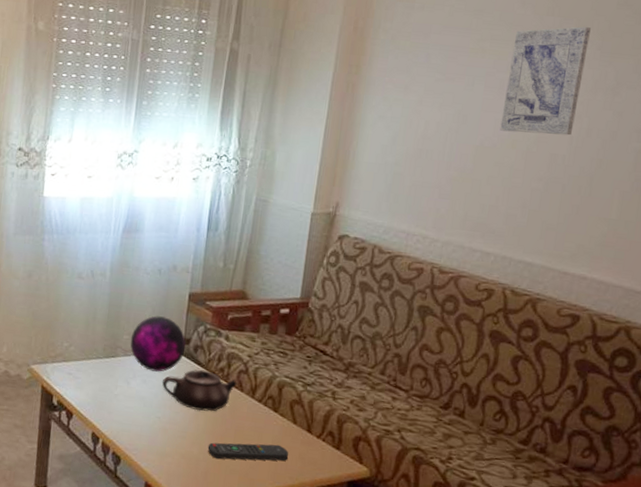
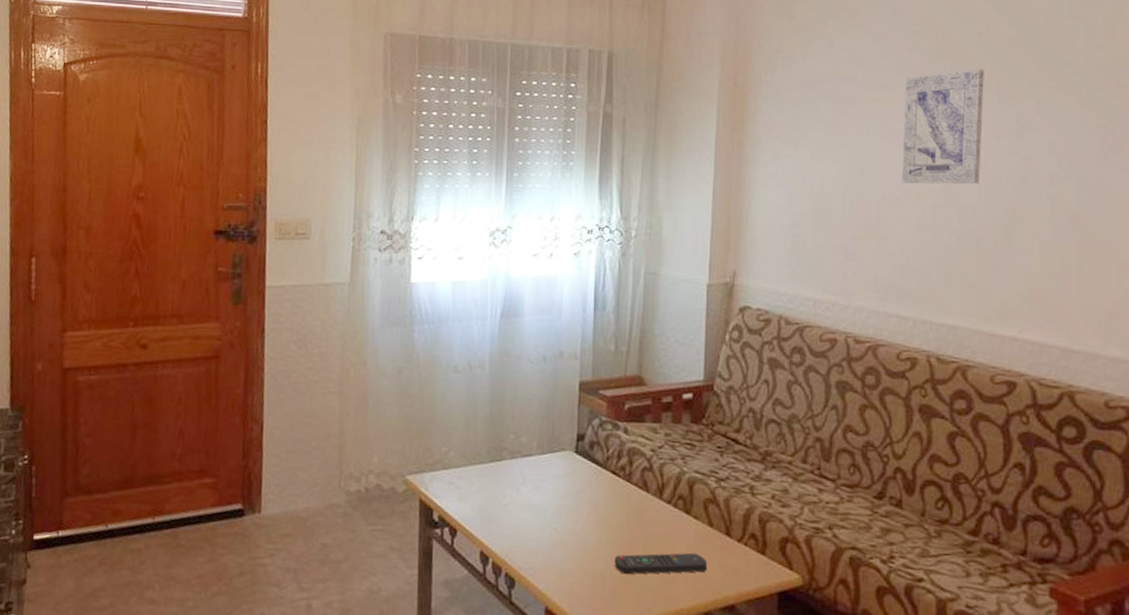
decorative orb: present [130,315,186,372] -> none [517,410,580,475]
teapot: present [162,369,237,412] -> none [557,469,641,519]

